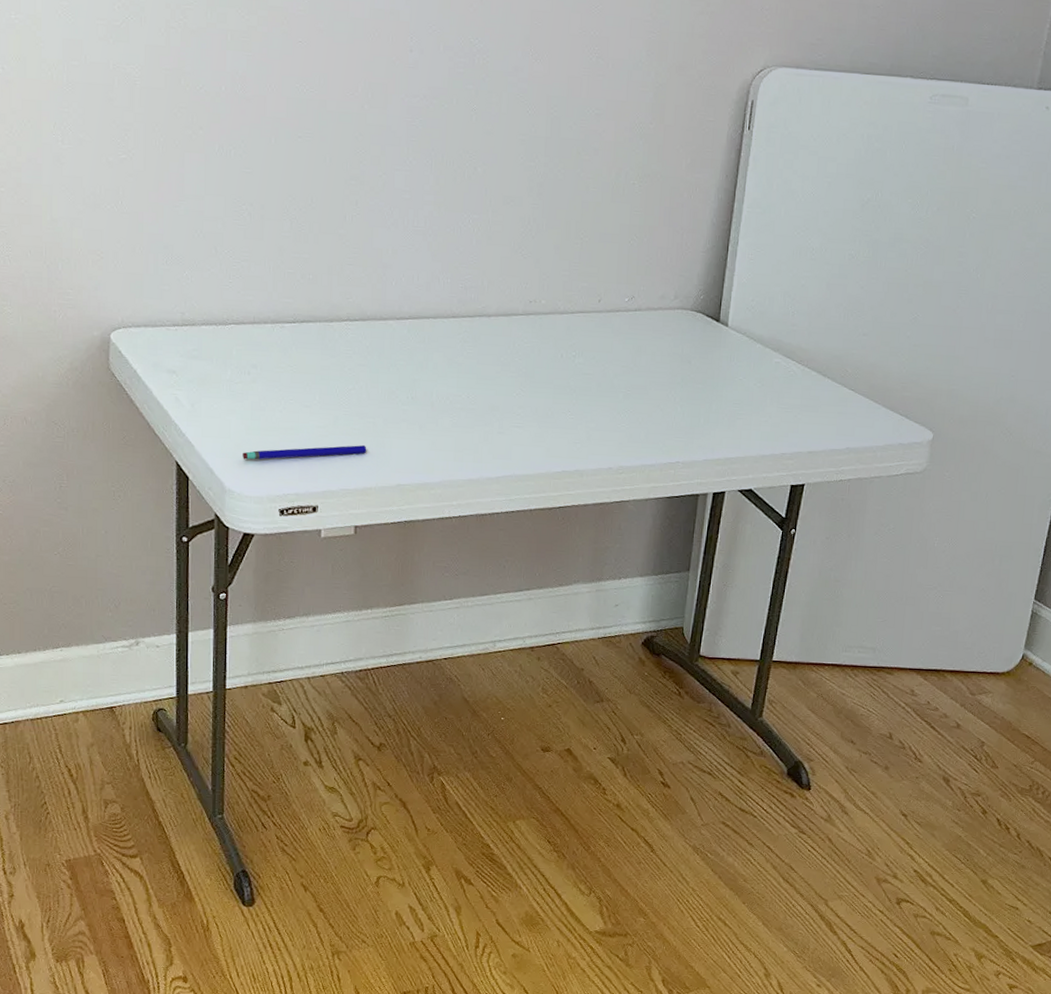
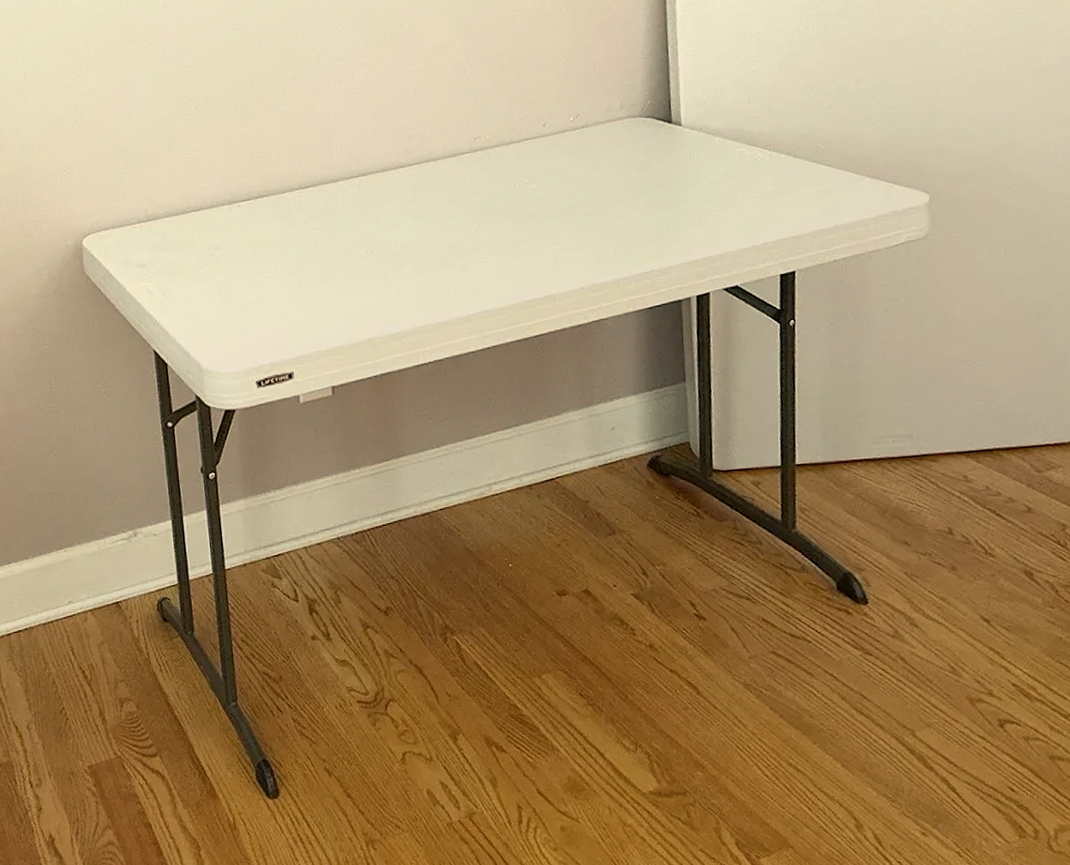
pen: present [243,445,367,460] -> none [215,306,334,338]

